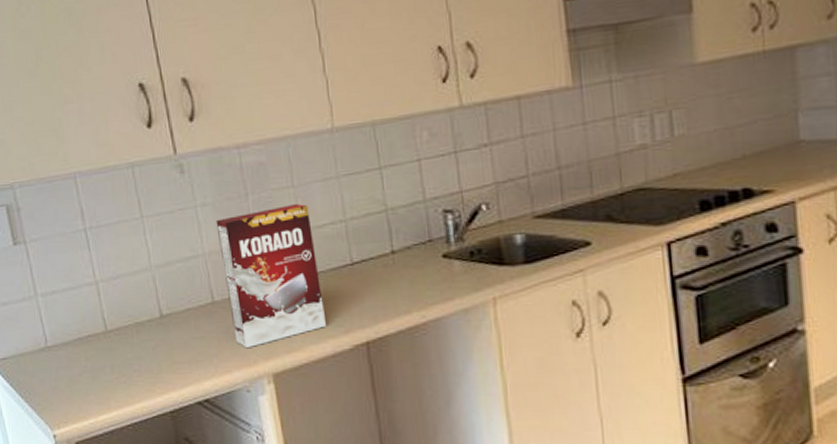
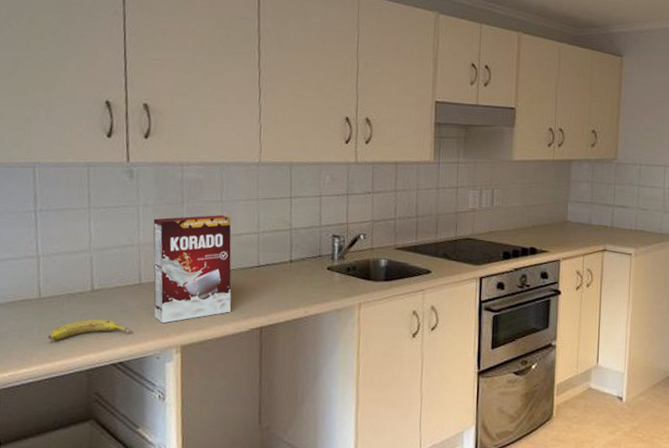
fruit: none [122,349,215,379] -> present [47,319,134,340]

